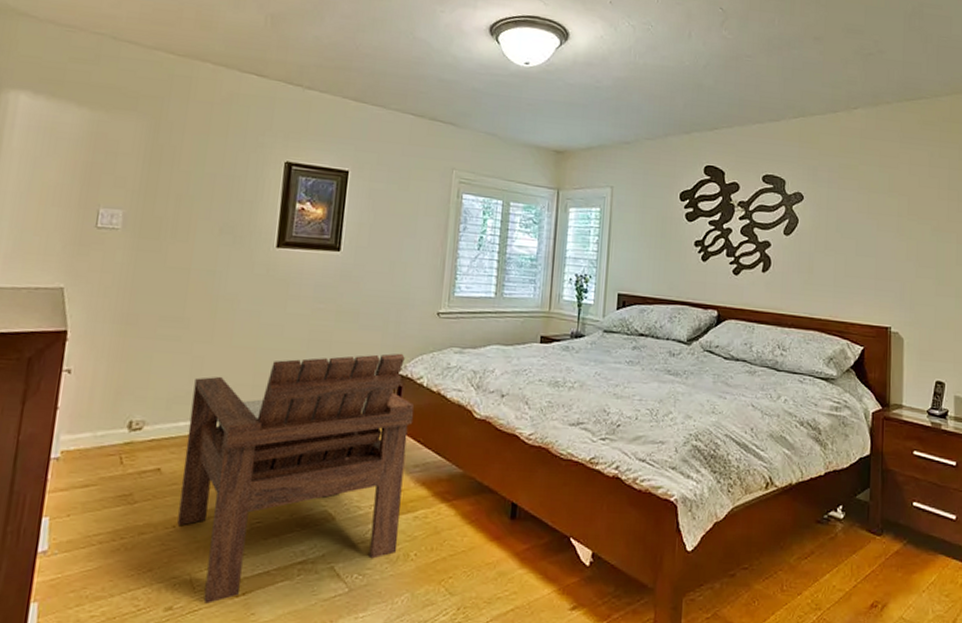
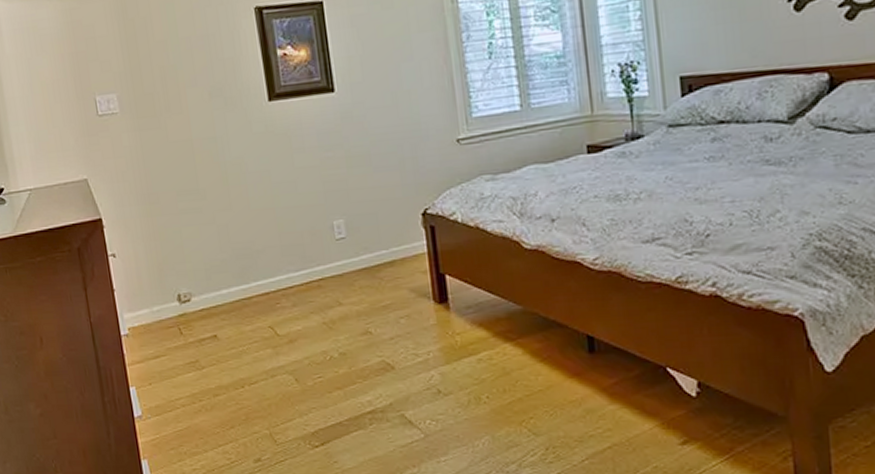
chair: present [177,353,415,604] -> none [225,190,467,454]

